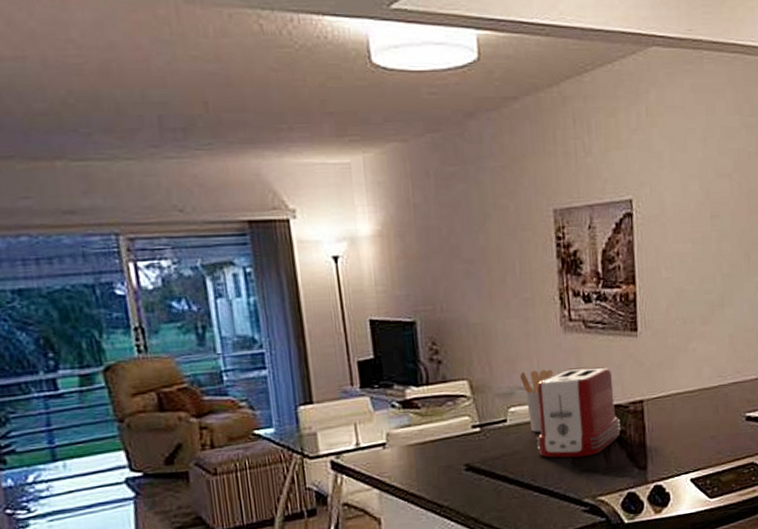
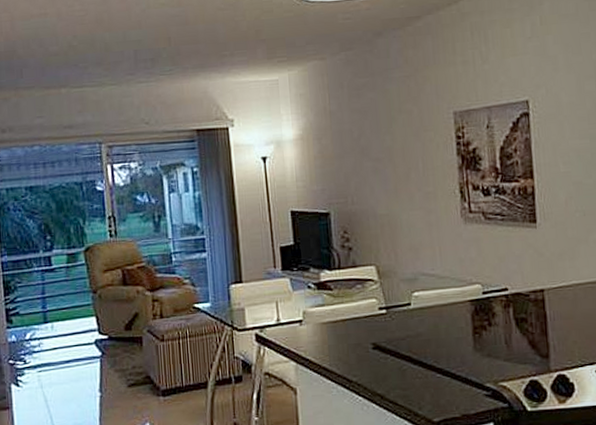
utensil holder: present [520,369,553,433] -> none [423,257,454,317]
toaster: present [536,367,621,458] -> none [438,256,522,343]

